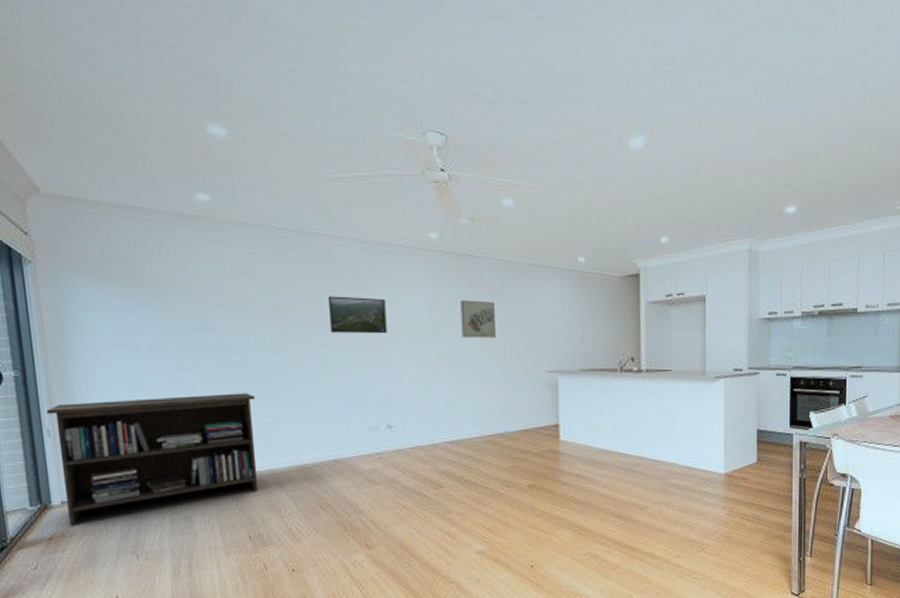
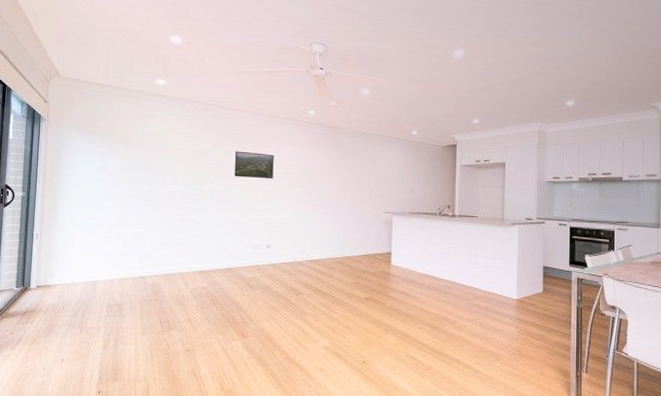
storage cabinet: present [47,393,259,526] -> none [38,215,178,304]
wall art: present [460,300,496,338] -> none [325,158,350,186]

